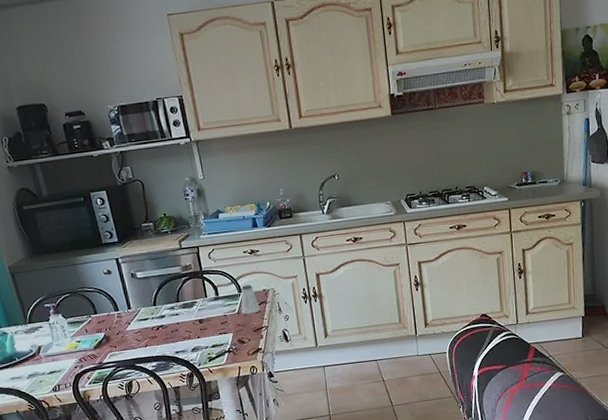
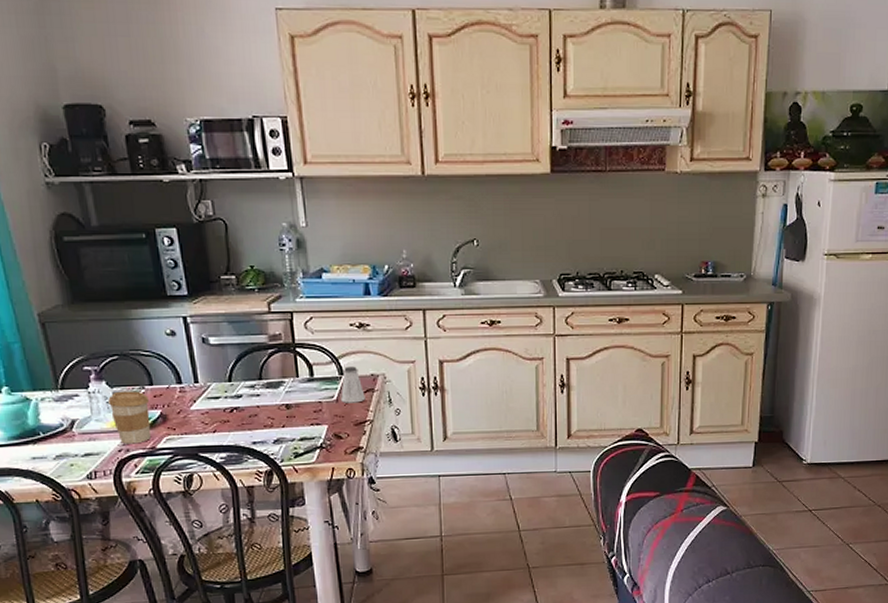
coffee cup: none [64,319,98,362] -> present [108,391,151,444]

